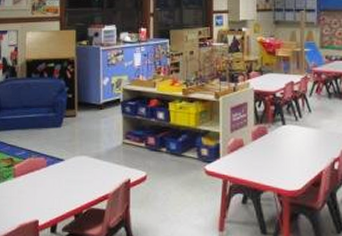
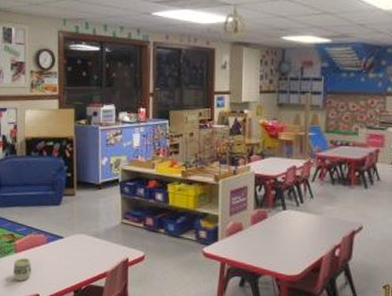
cup: none [12,182,31,207] -> present [13,257,32,281]

